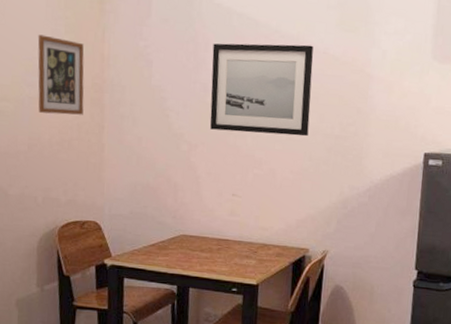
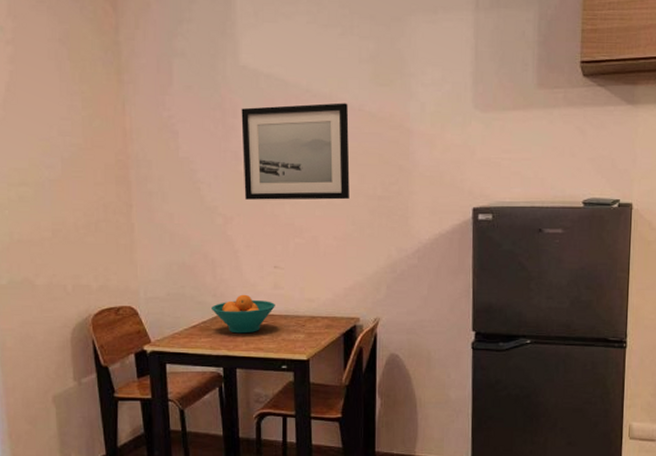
picture frame: present [37,34,85,115] -> none [53,112,109,196]
fruit bowl: none [171,218,231,256] -> present [212,294,275,334]

